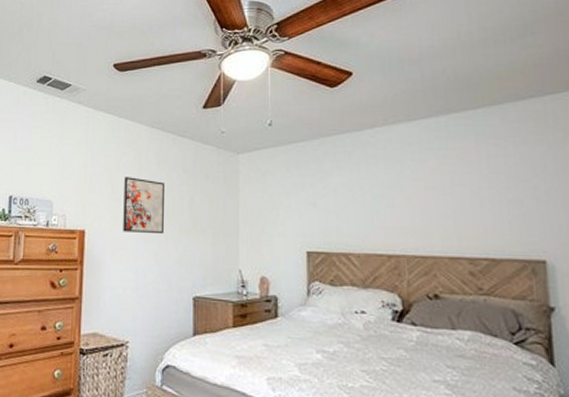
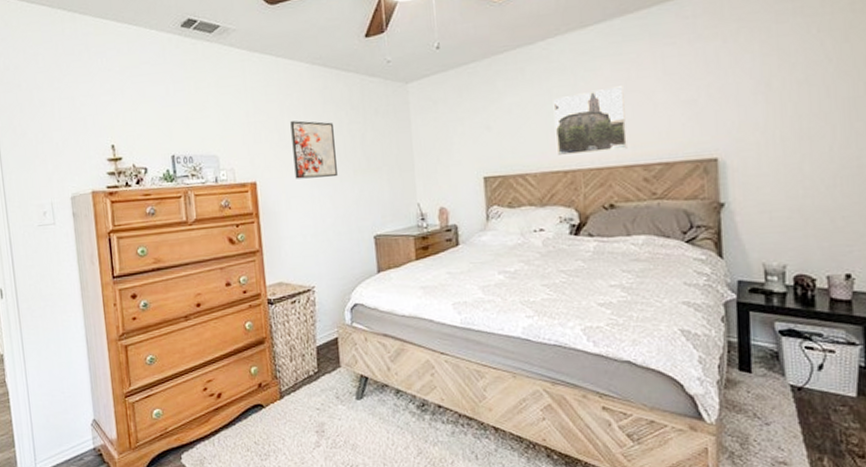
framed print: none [379,179,453,240] -> present [553,86,627,157]

